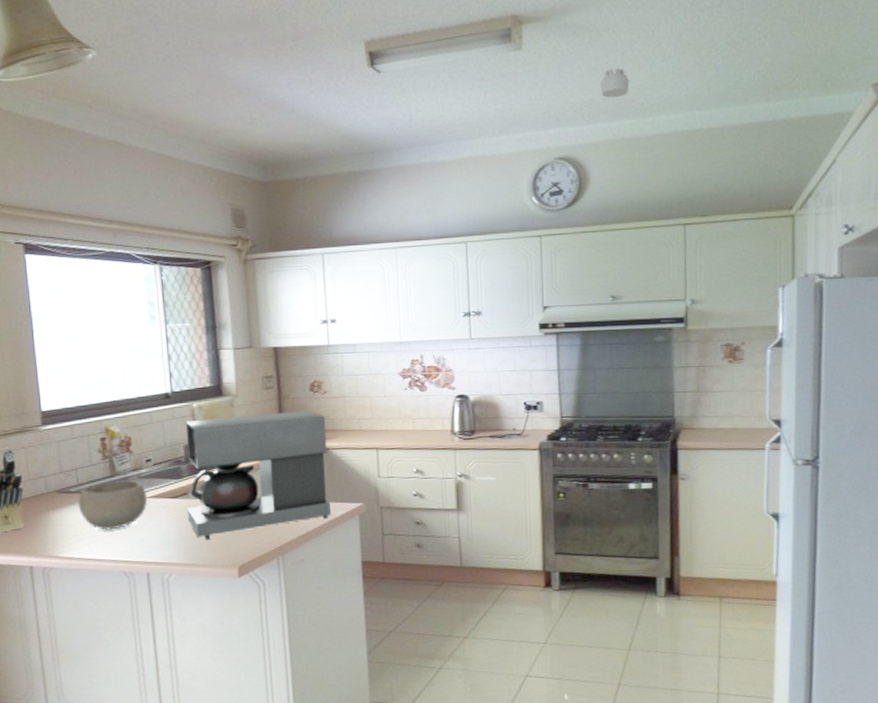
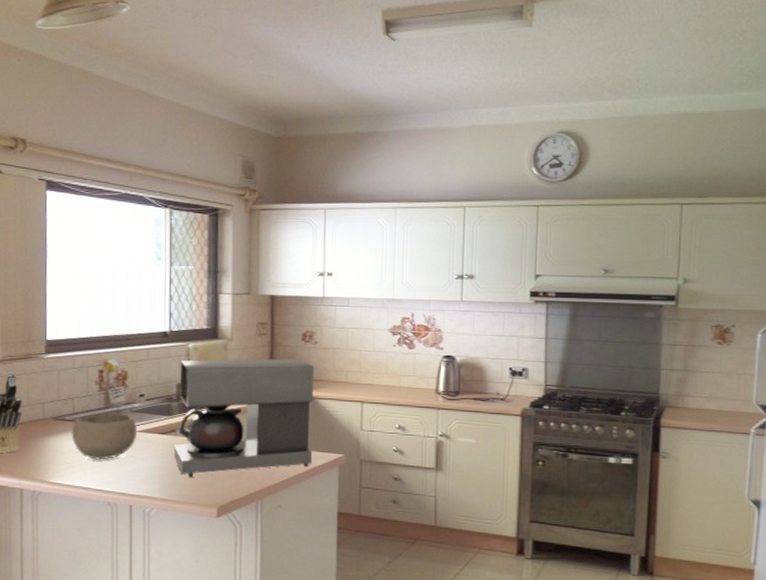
smoke detector: present [600,68,630,98] -> none [607,49,636,77]

